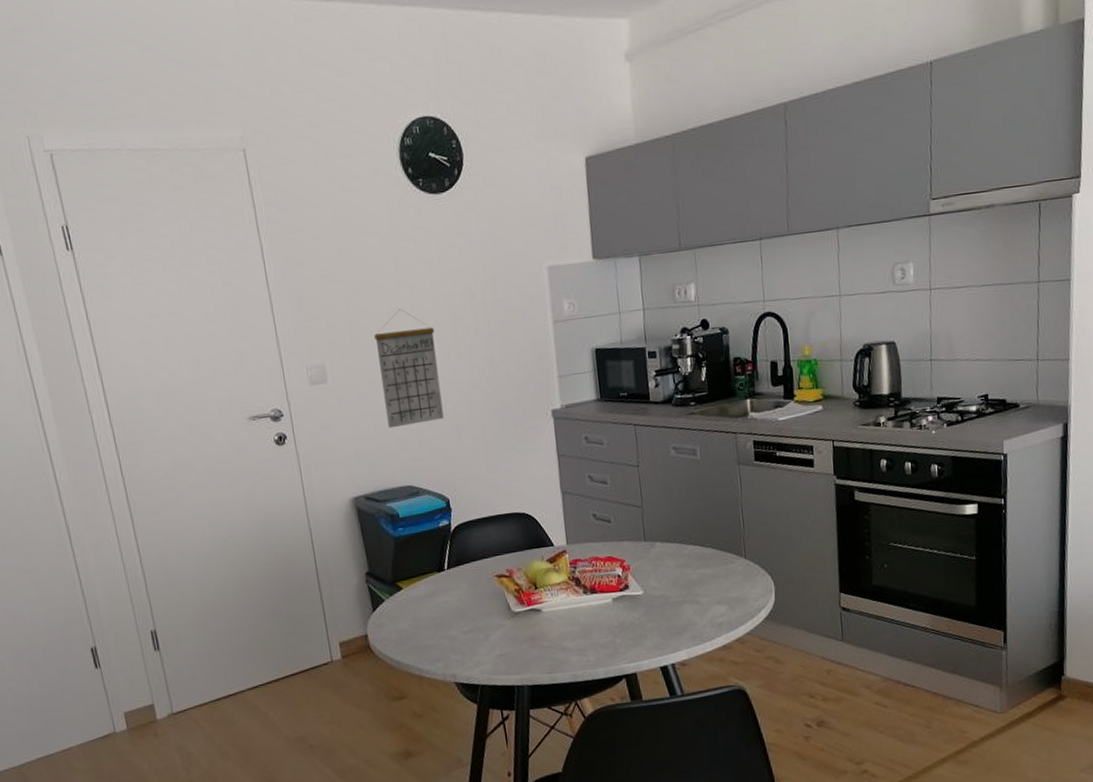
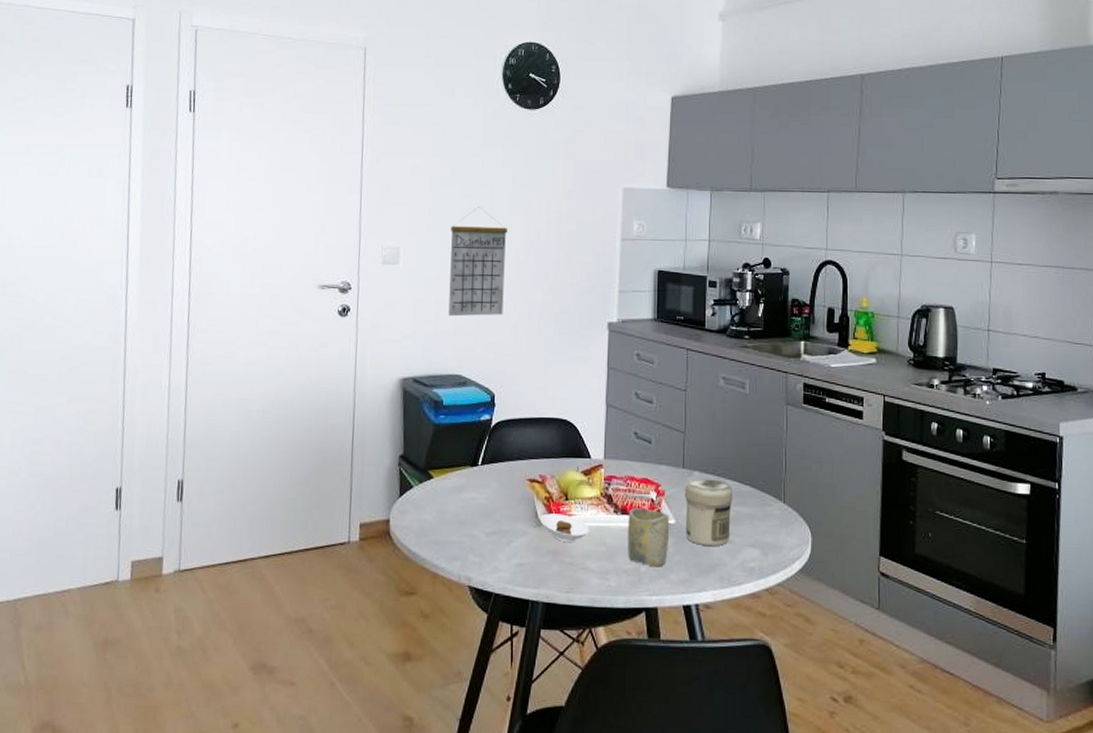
saucer: none [513,602,562,629] -> present [540,513,589,543]
cup: none [597,584,640,637] -> present [628,508,670,567]
jar: none [648,547,697,610] -> present [684,478,734,546]

